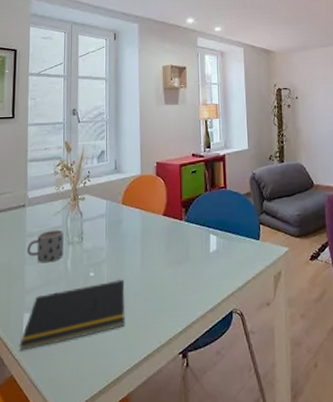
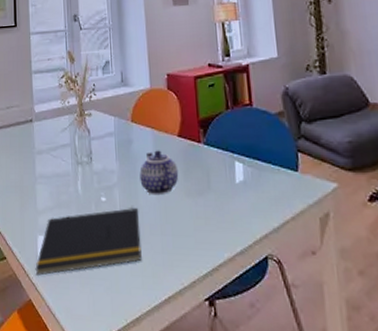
mug: present [27,229,64,263] -> none [37,148,73,183]
teapot: none [127,228,162,268] -> present [139,150,179,196]

